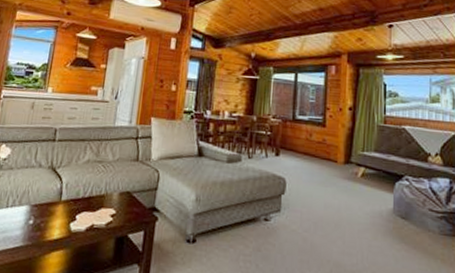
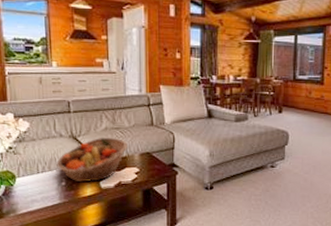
fruit basket: none [28,170,108,223] -> present [56,137,128,183]

